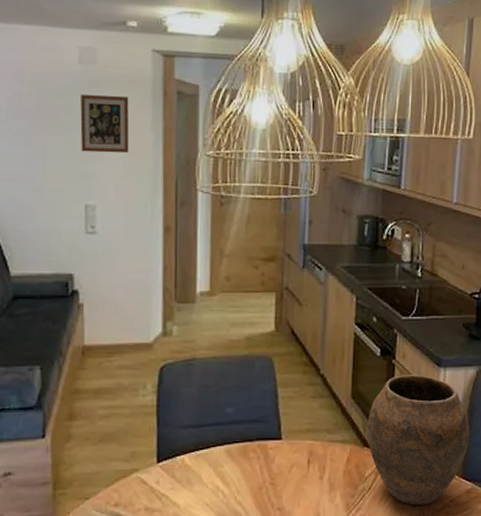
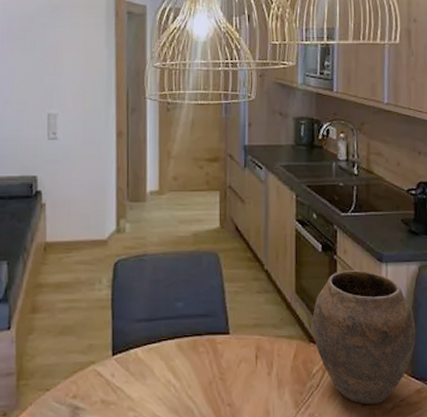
picture frame: present [80,95,130,154] -> none [44,18,86,68]

